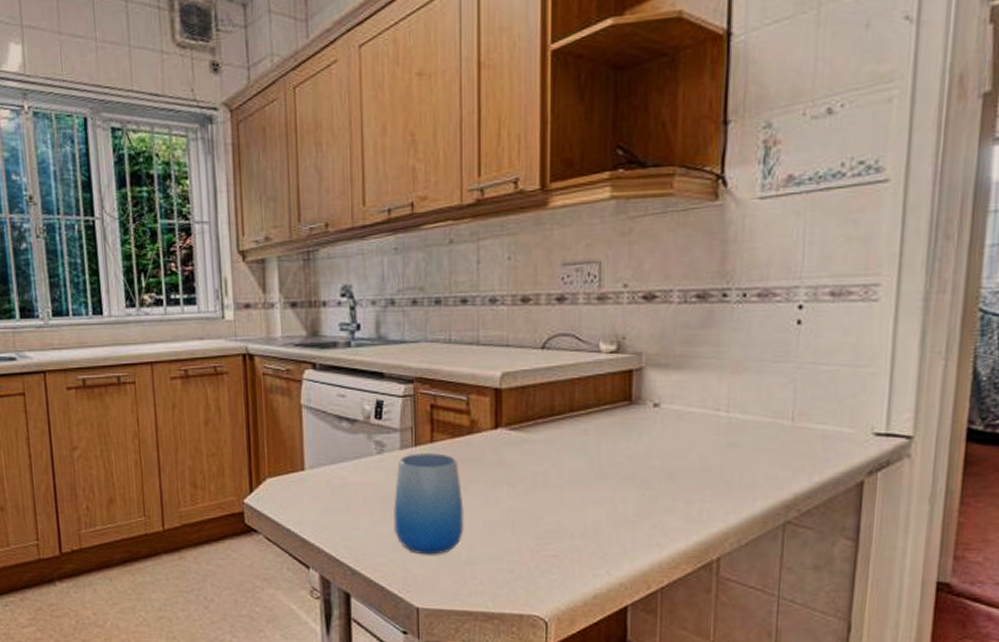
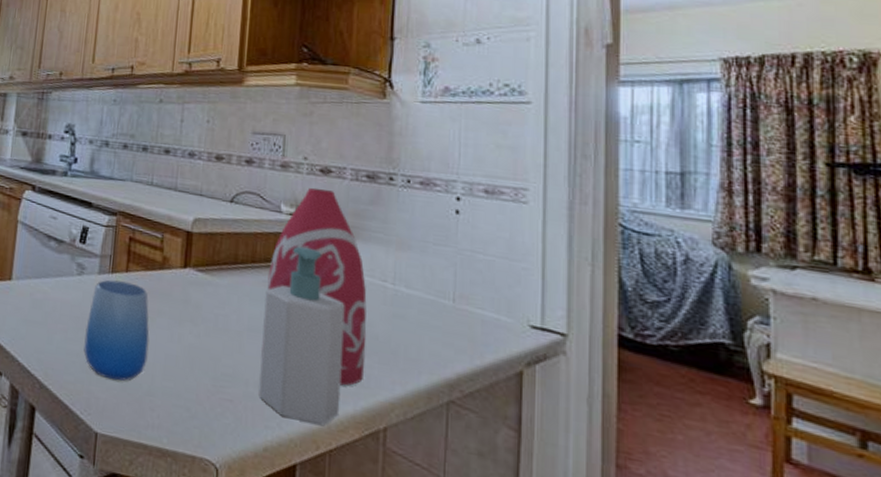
soap bottle: none [585,386,675,566] -> present [259,246,345,426]
bottle: none [589,318,699,524] -> present [267,188,367,386]

